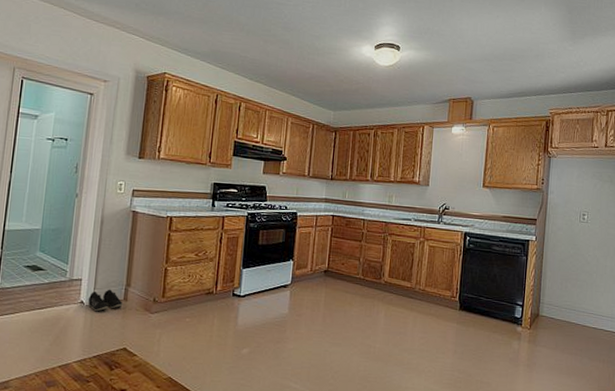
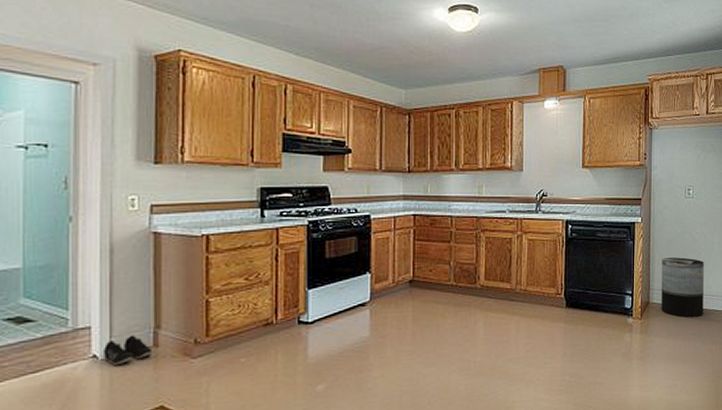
trash can: none [550,275,595,335] -> present [661,257,704,318]

